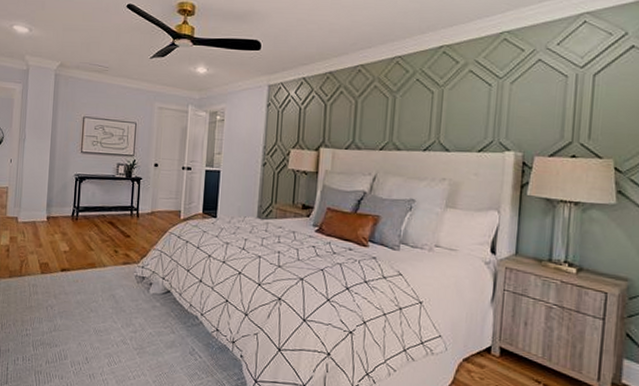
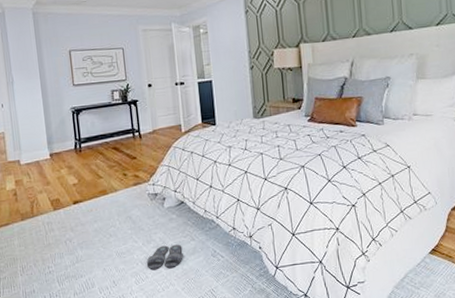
slippers: none [123,332,162,358] -> present [147,244,184,271]

